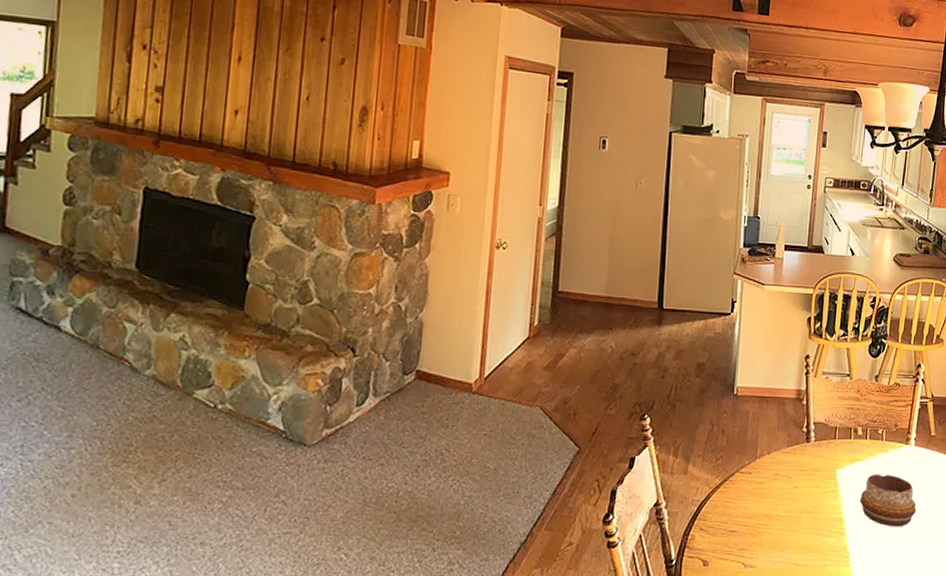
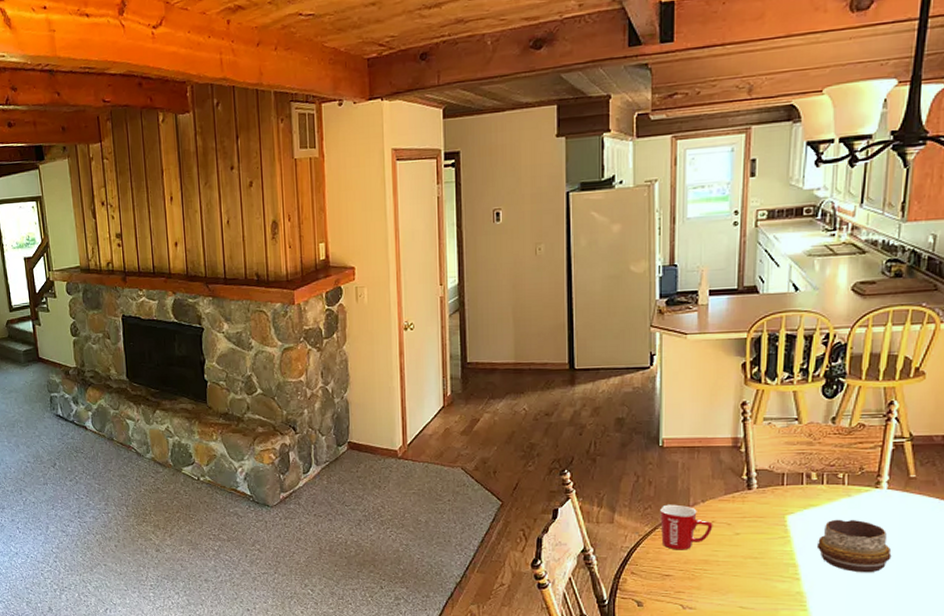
mug: none [729,455,776,504] -> present [660,504,713,550]

